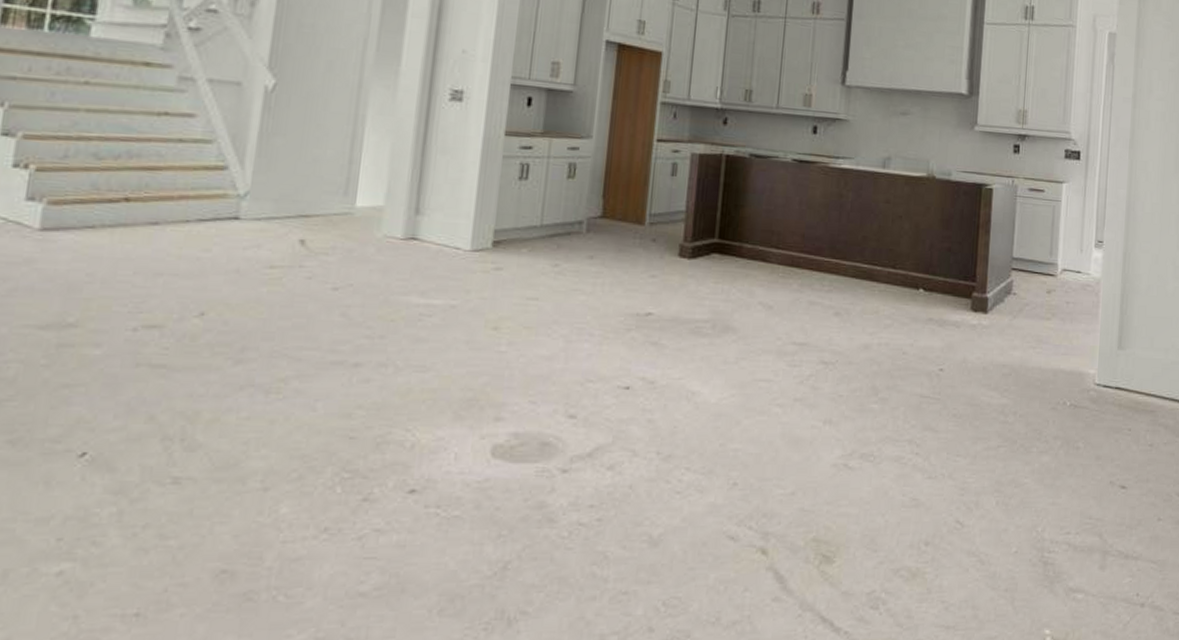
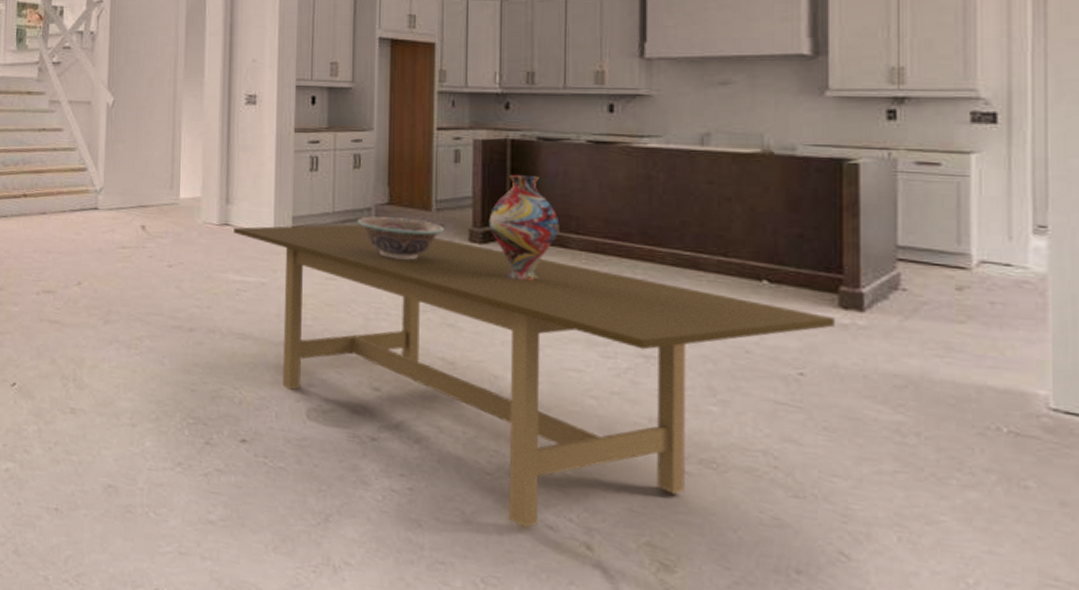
dining table: none [421,238,967,542] -> present [233,224,834,528]
decorative bowl: none [566,229,657,277] -> present [356,215,445,260]
vase: none [698,190,763,295] -> present [488,175,560,281]

